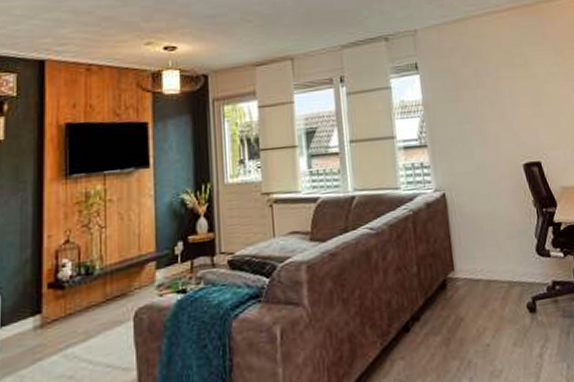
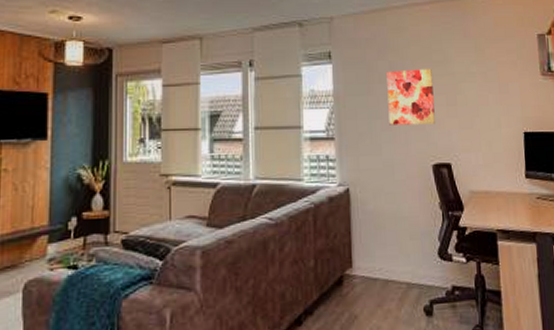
wall art: none [472,71,522,129] -> present [387,68,435,125]

